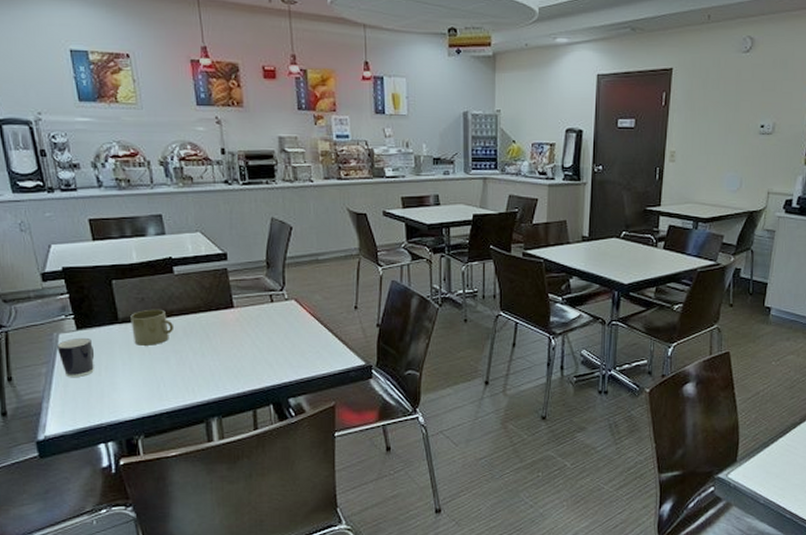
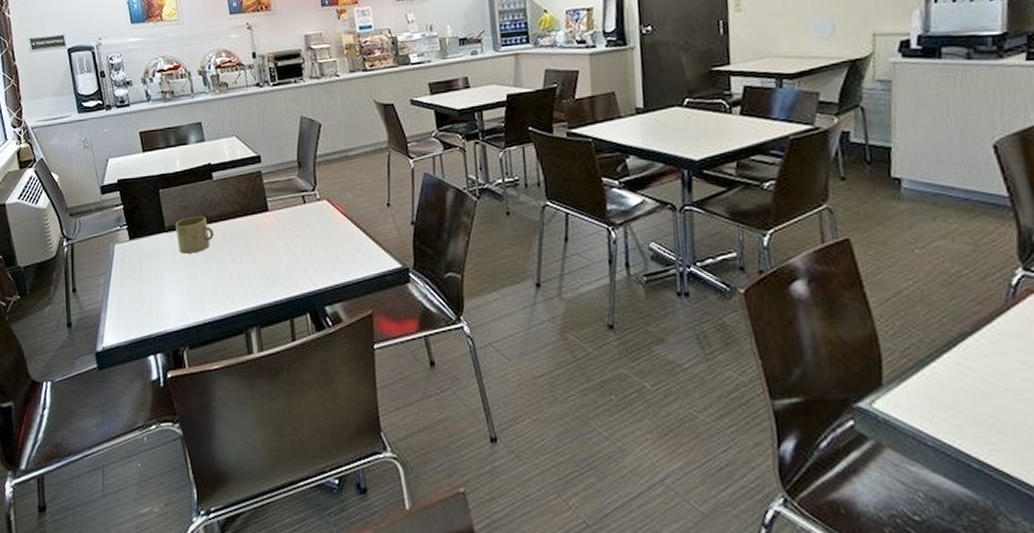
mug: present [57,337,95,378] -> none [113,247,145,288]

